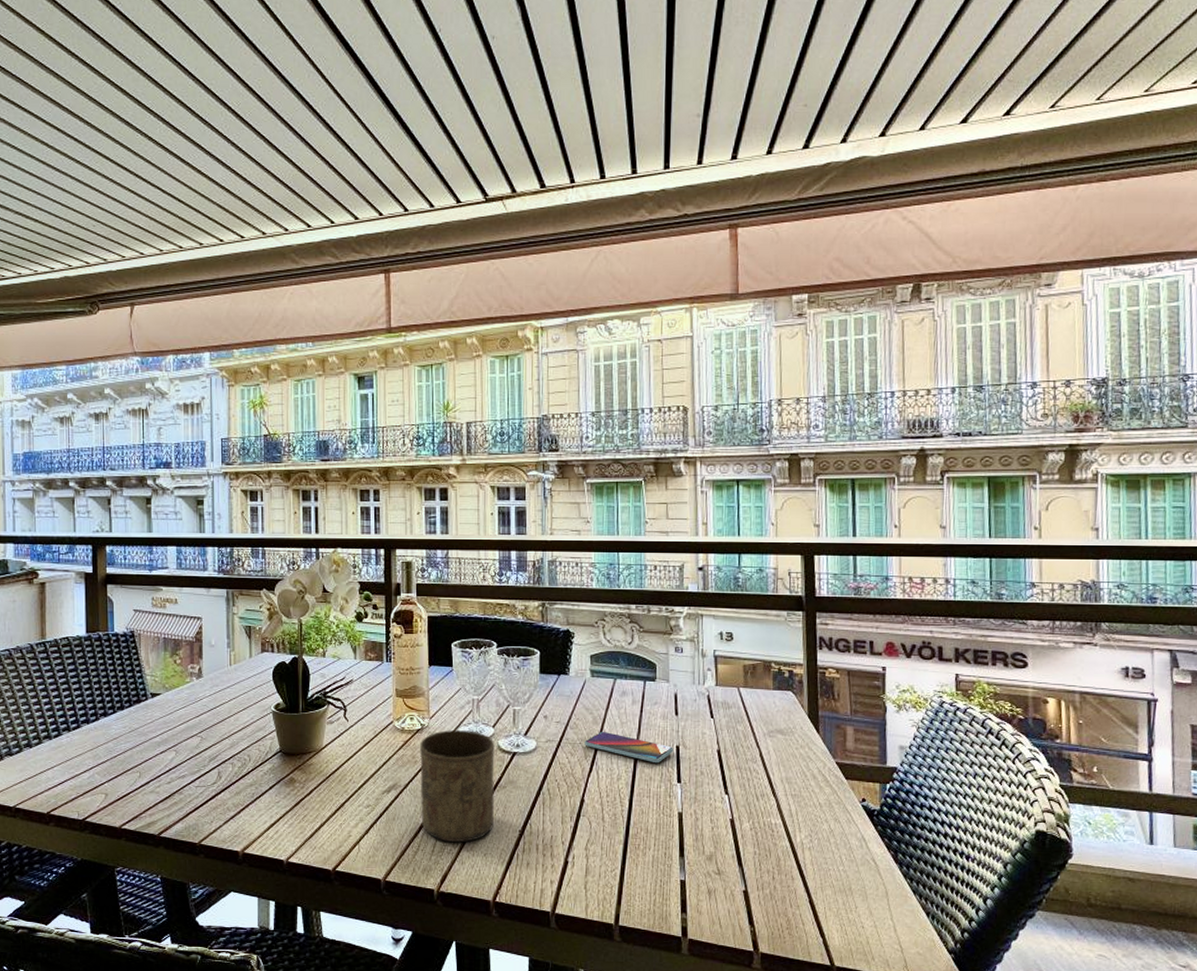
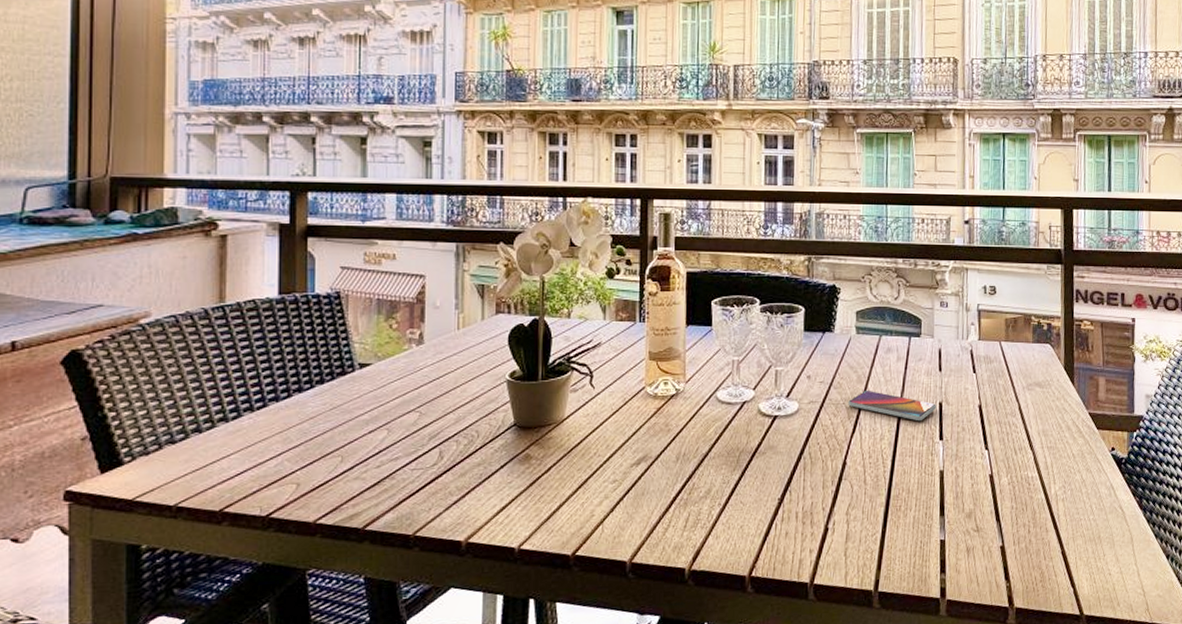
cup: present [420,730,495,843] -> none [673,394,755,516]

